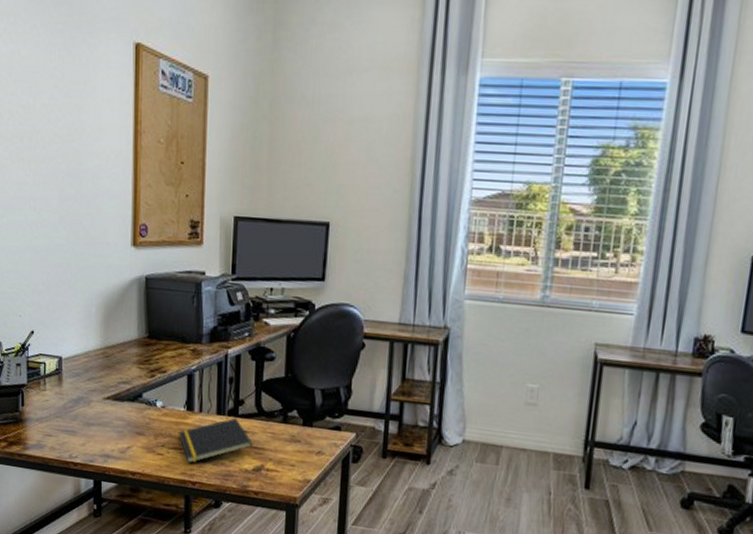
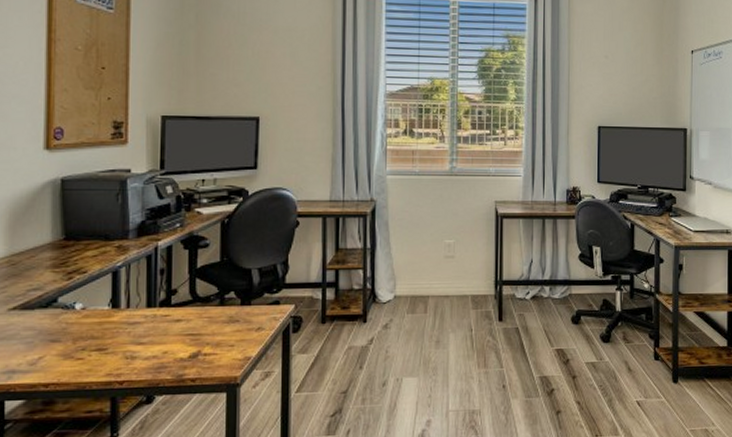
notepad: present [179,417,253,464] -> none [103,308,188,363]

